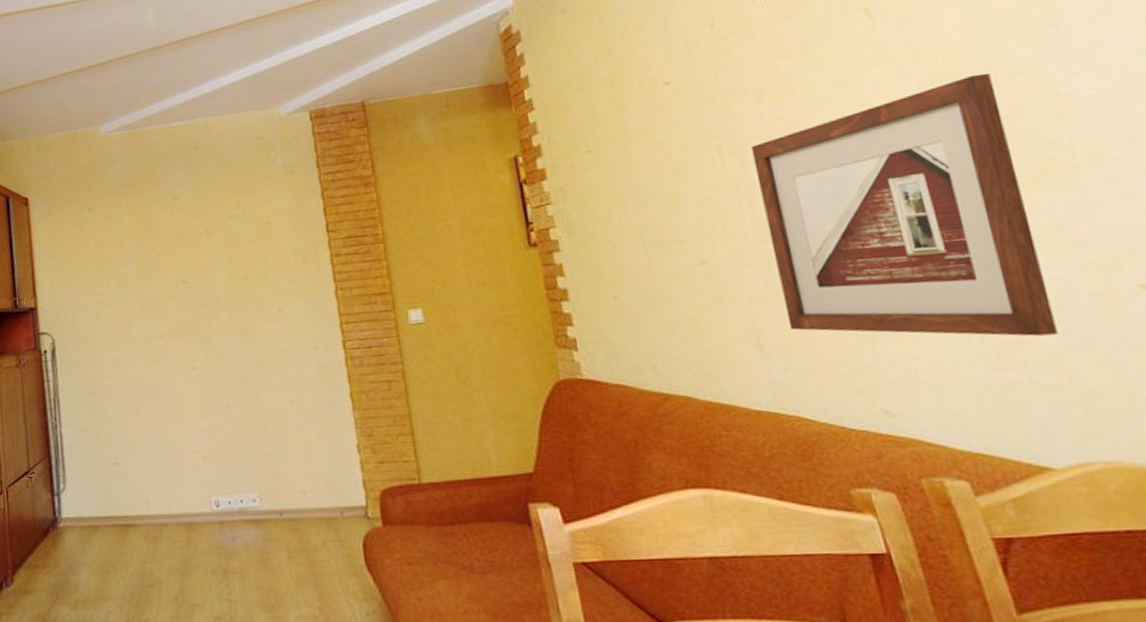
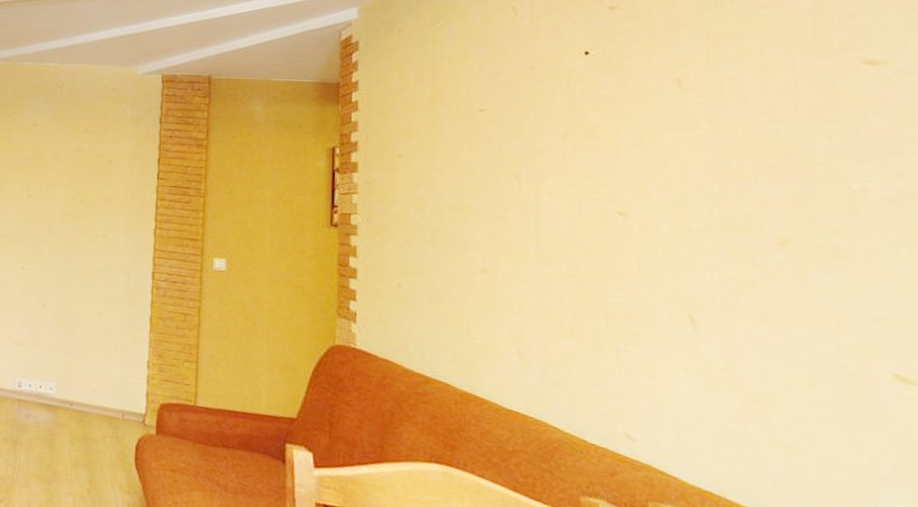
picture frame: present [750,72,1058,337] -> none [547,156,805,402]

